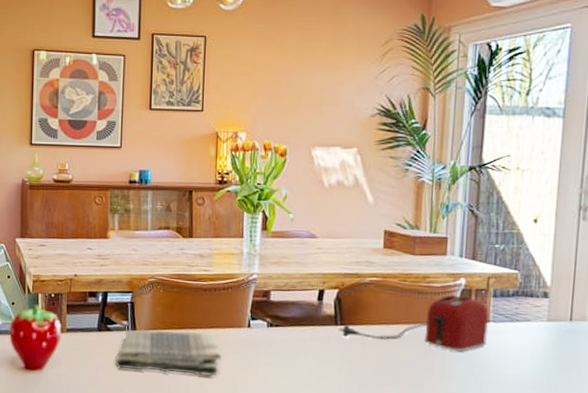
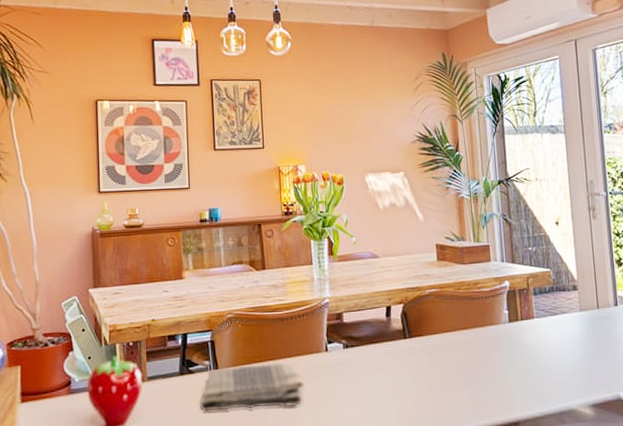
toaster: present [337,294,490,352] -> none [407,296,535,350]

